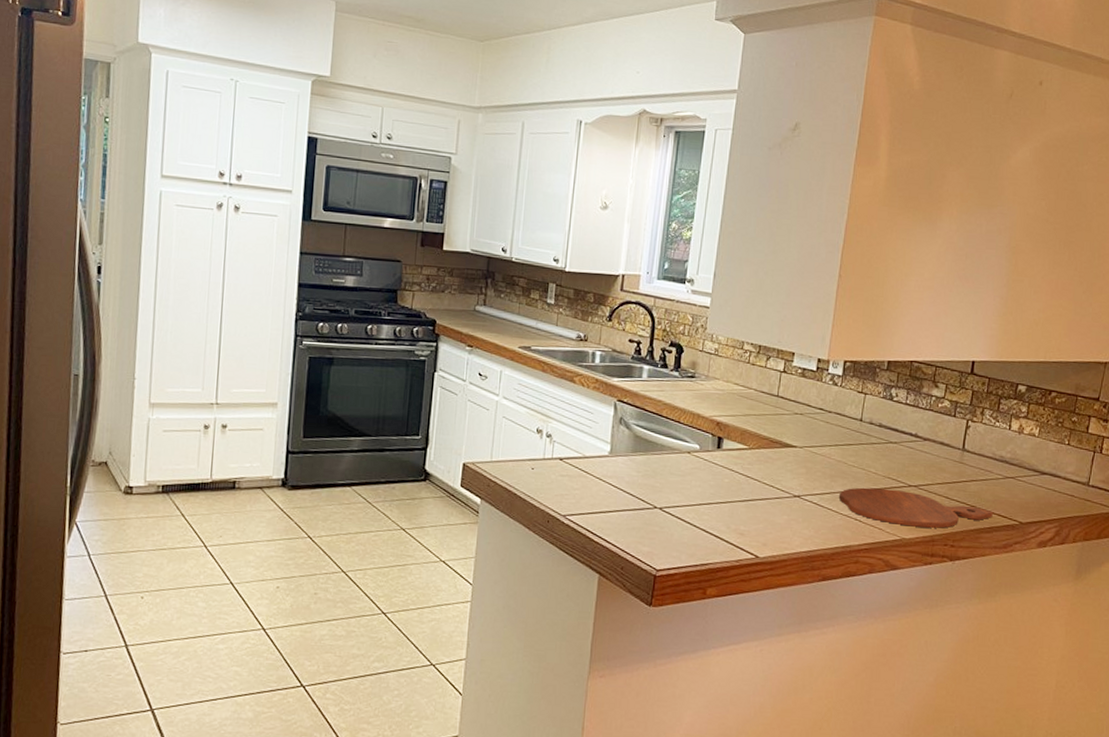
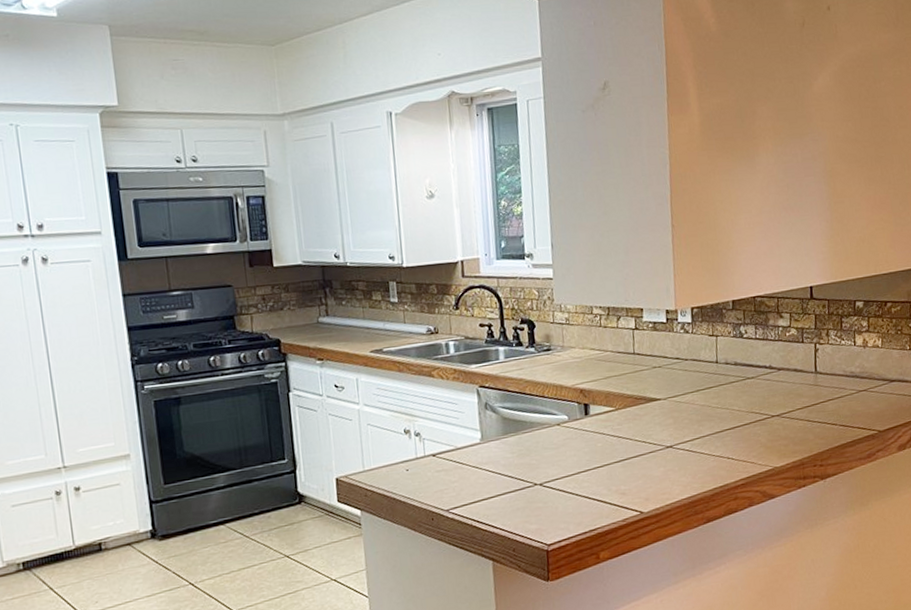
cutting board: present [839,487,993,528] -> none [709,422,853,456]

